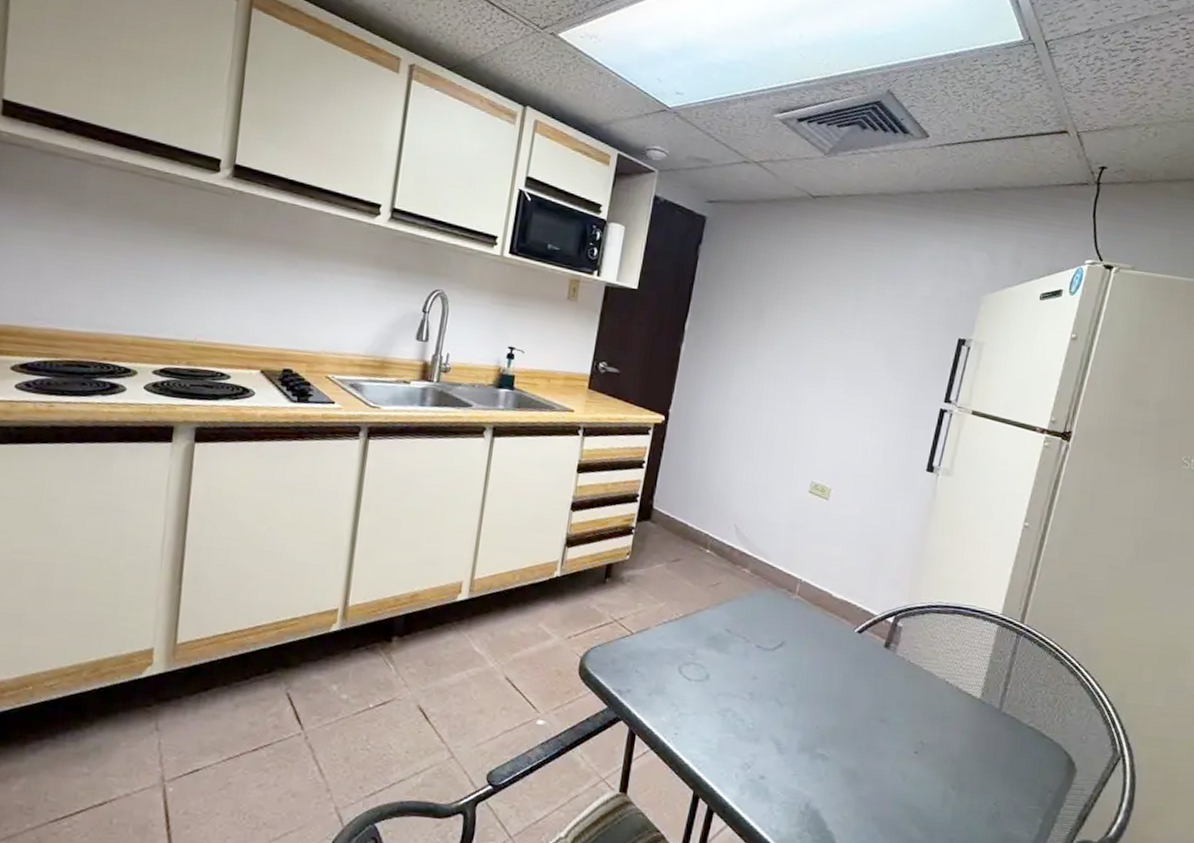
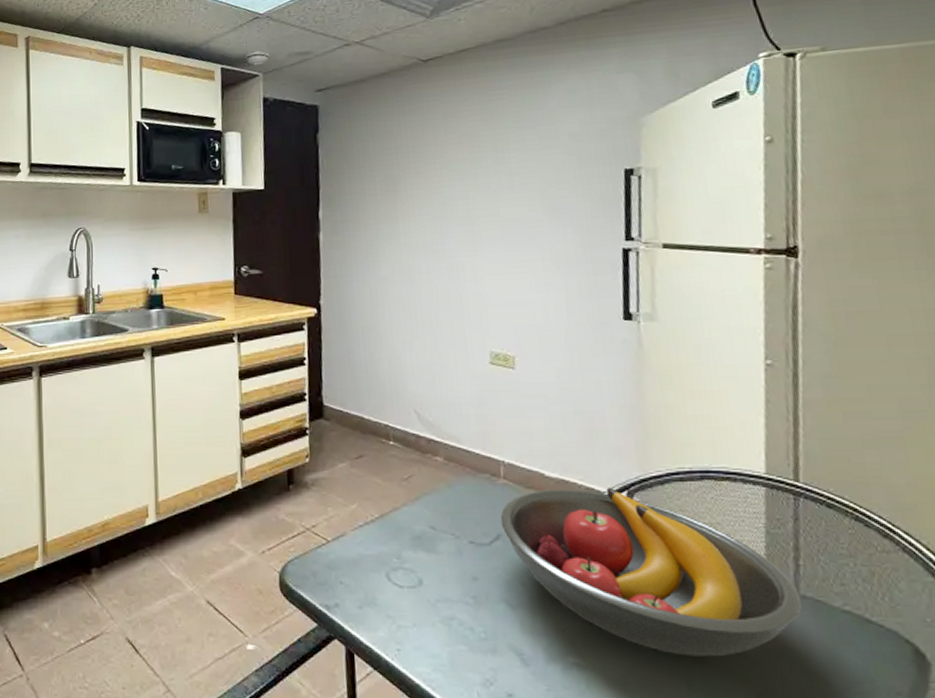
fruit bowl: none [786,608,1002,756] -> present [500,487,802,657]

